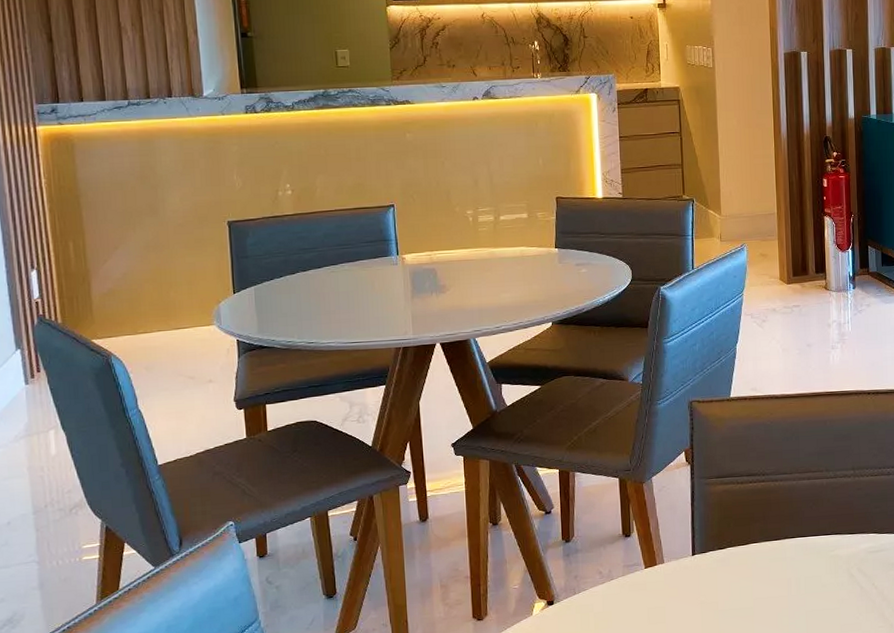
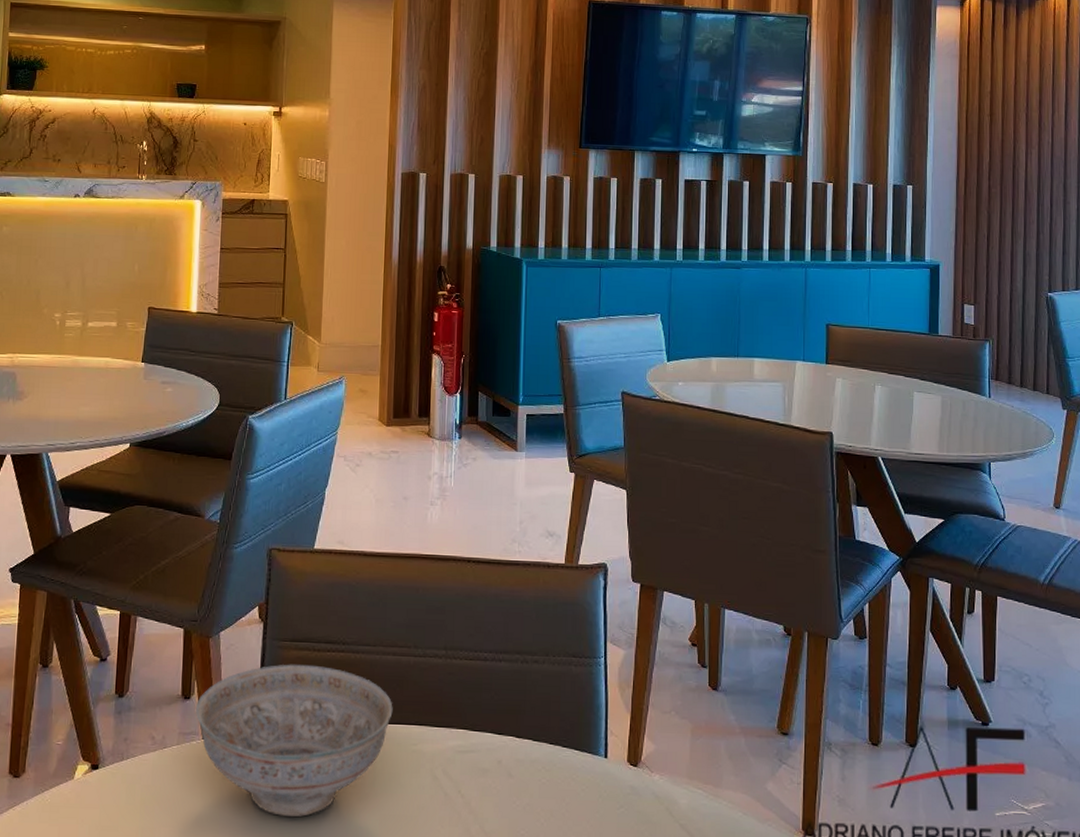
decorative bowl: none [637,495,811,623] -> present [196,664,393,818]

